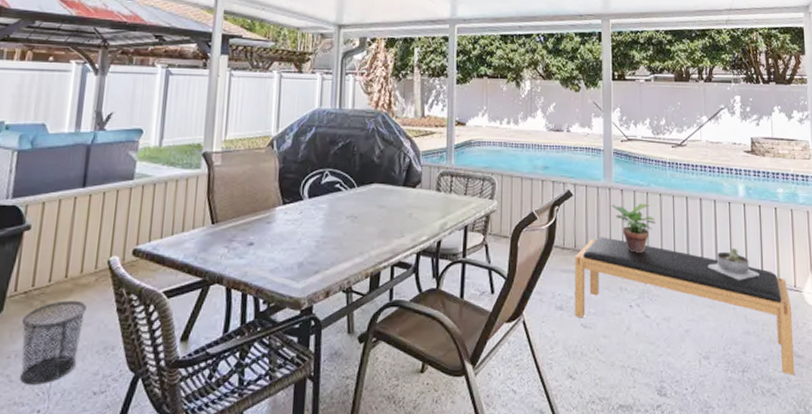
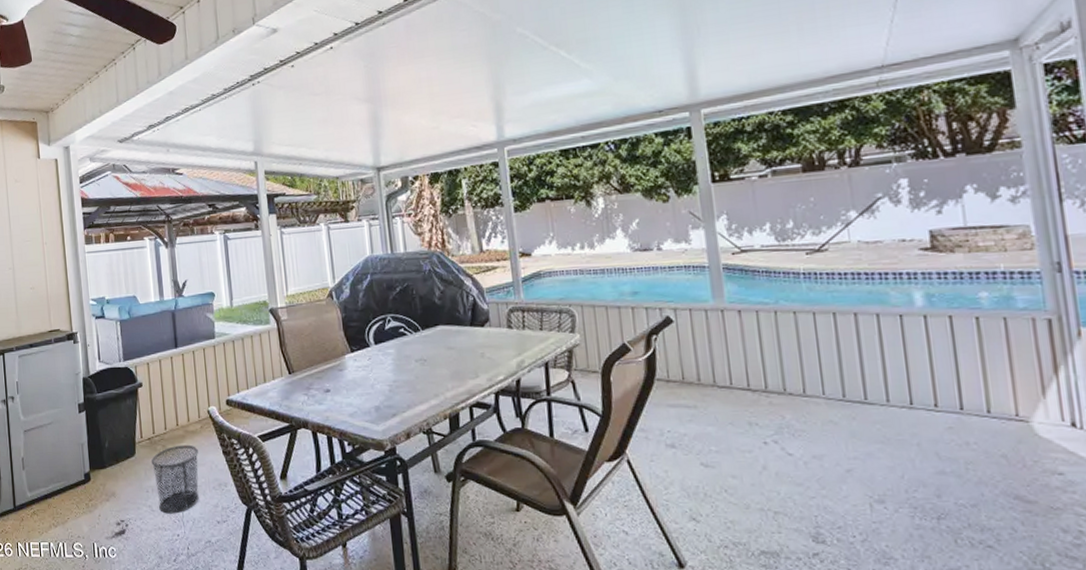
bench: present [574,237,795,376] -> none [683,366,1024,525]
potted plant: present [610,203,656,253] -> none [724,324,791,382]
succulent planter: present [707,247,760,280] -> none [873,370,957,410]

